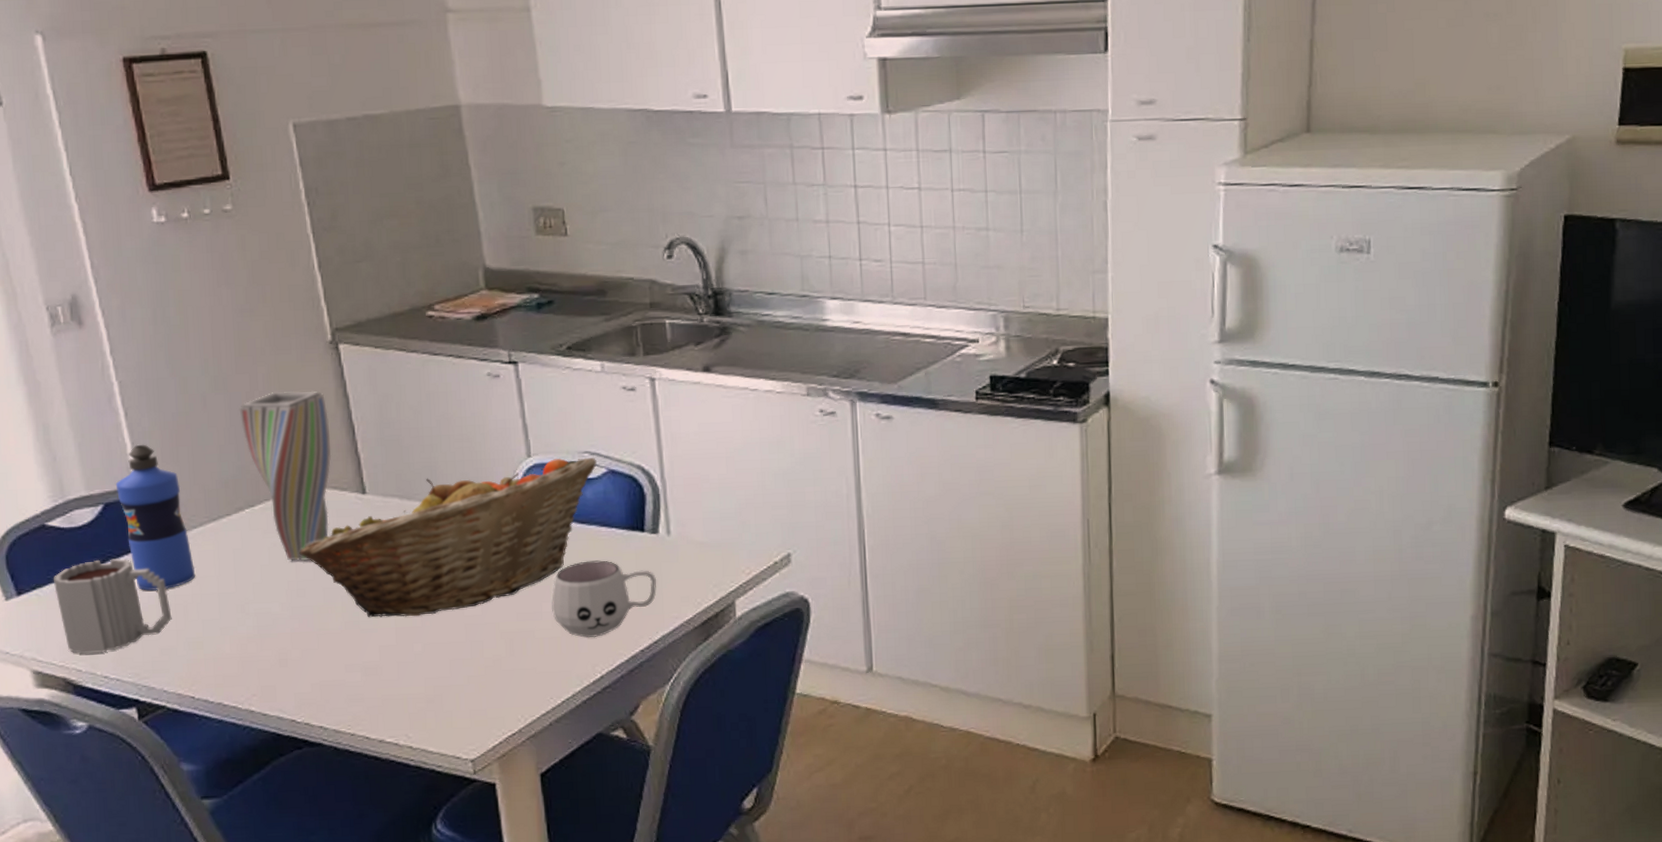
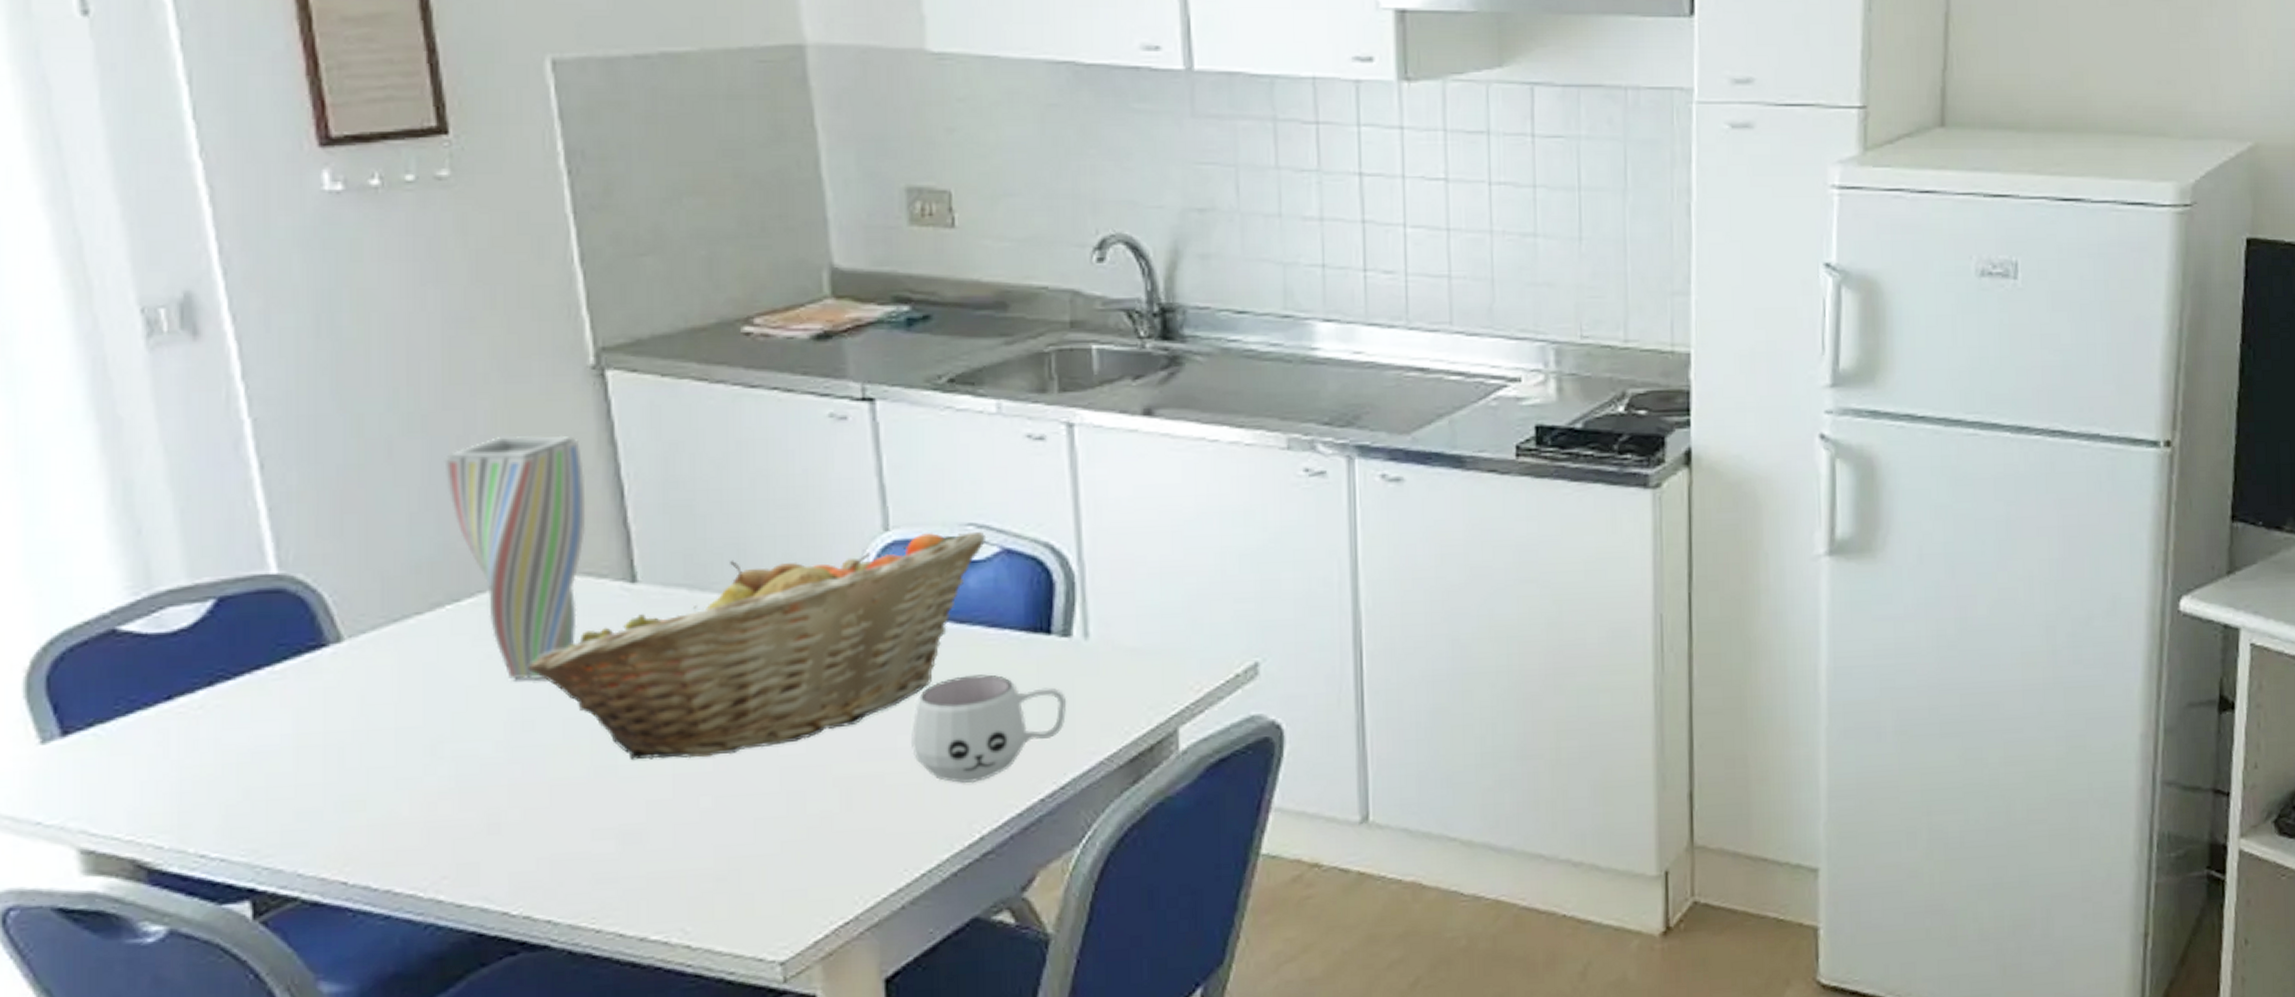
mug: present [53,558,172,655] -> none [123,678,318,823]
water bottle: present [115,444,196,591] -> none [237,510,361,726]

